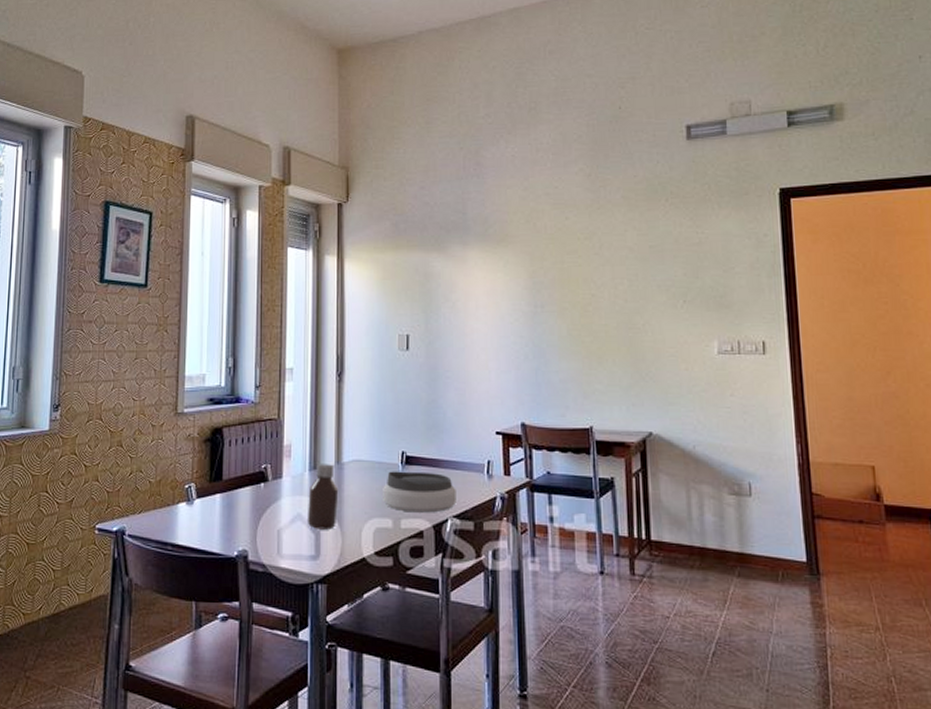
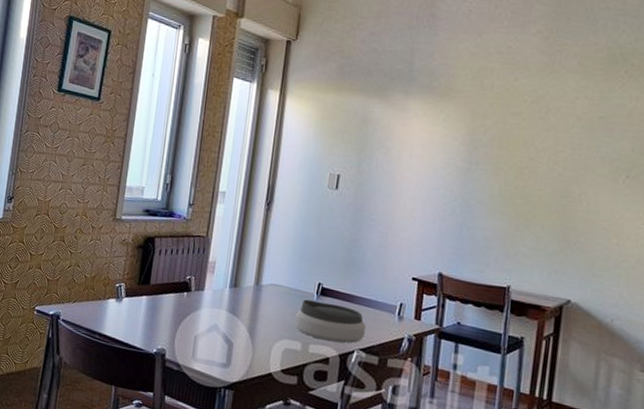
bottle: present [307,464,339,530] -> none [222,283,255,343]

